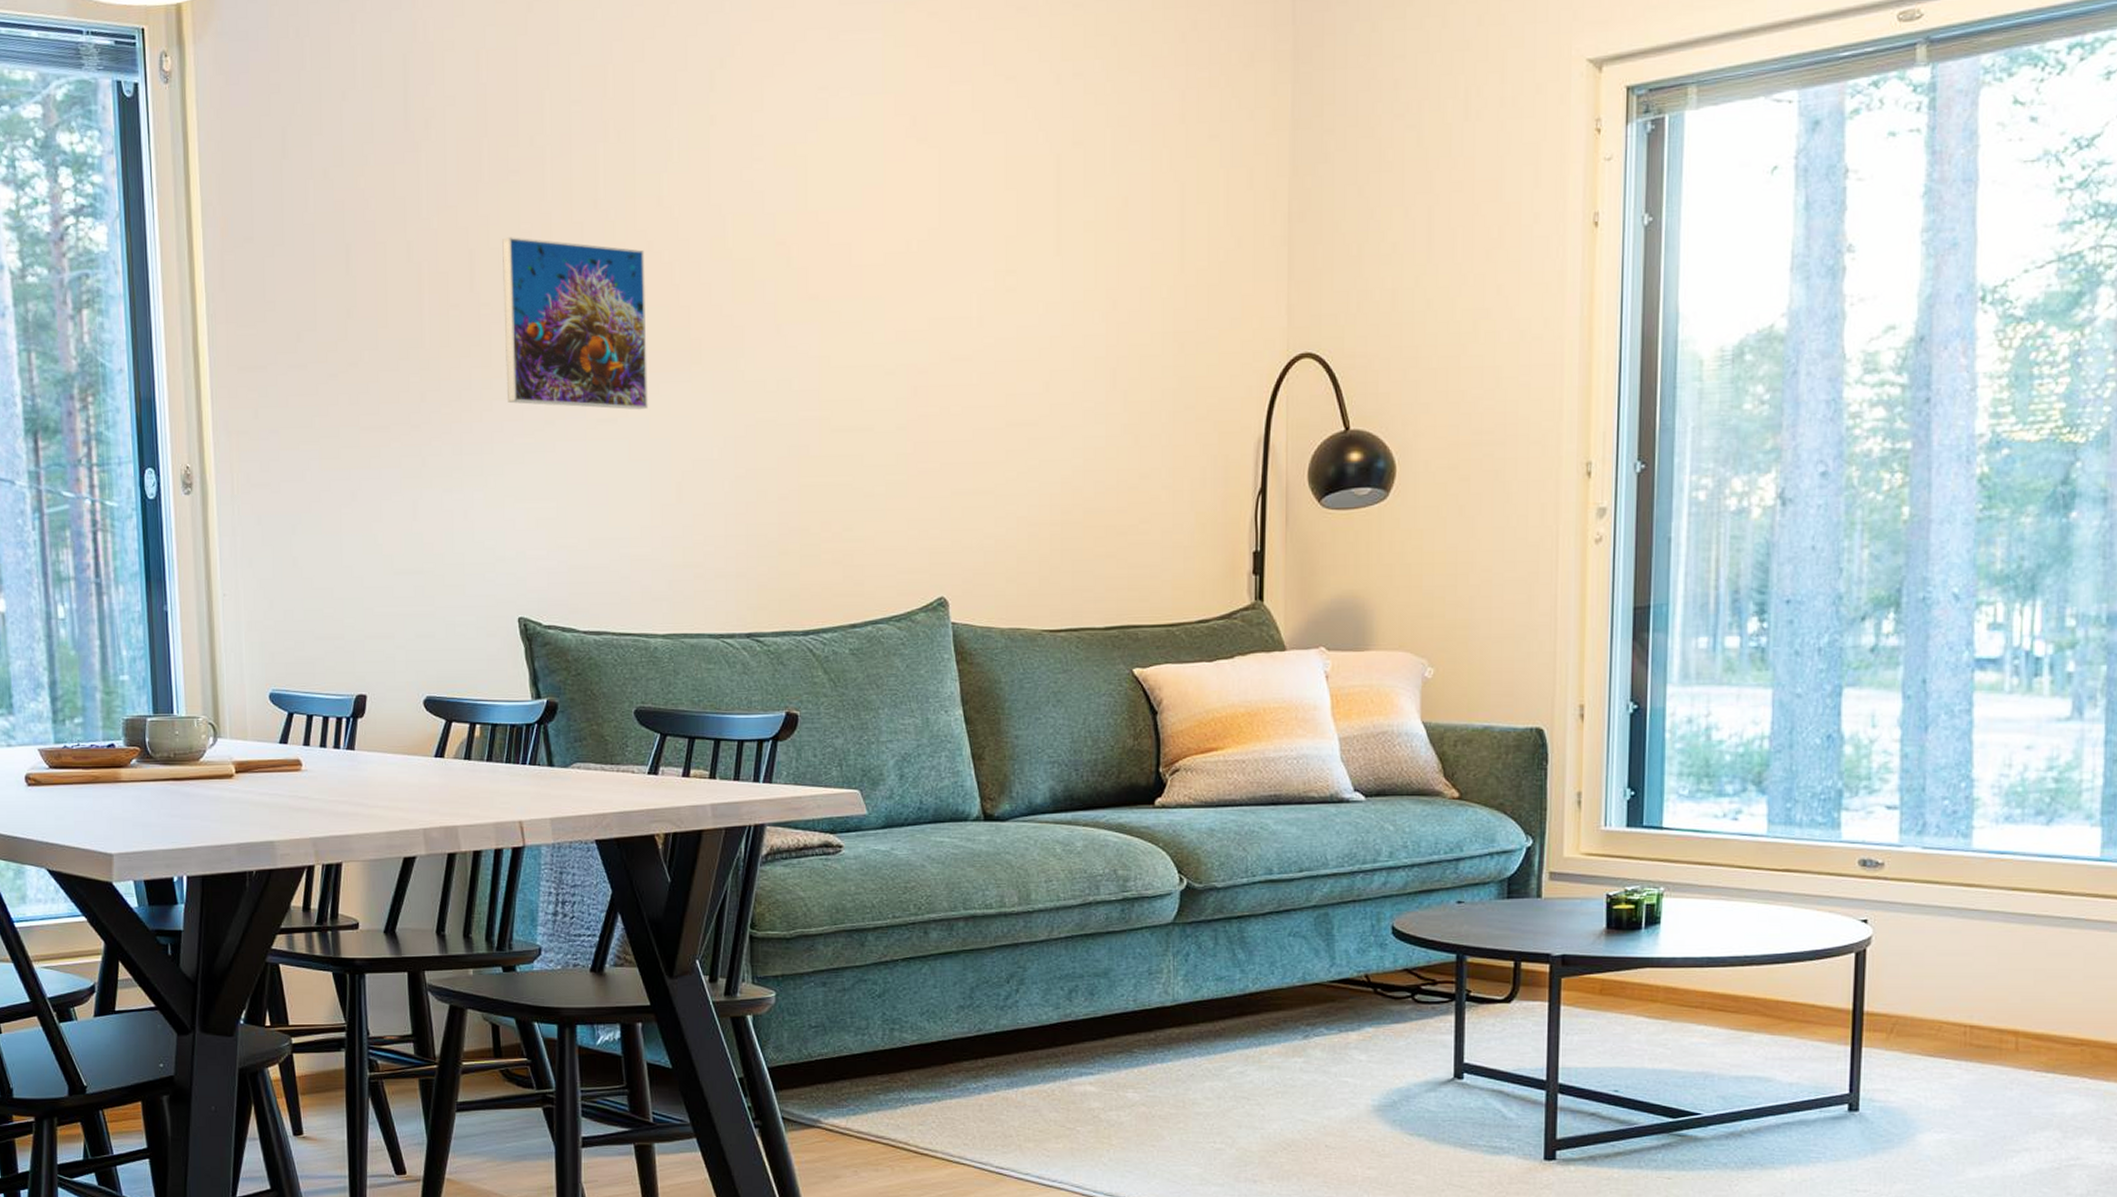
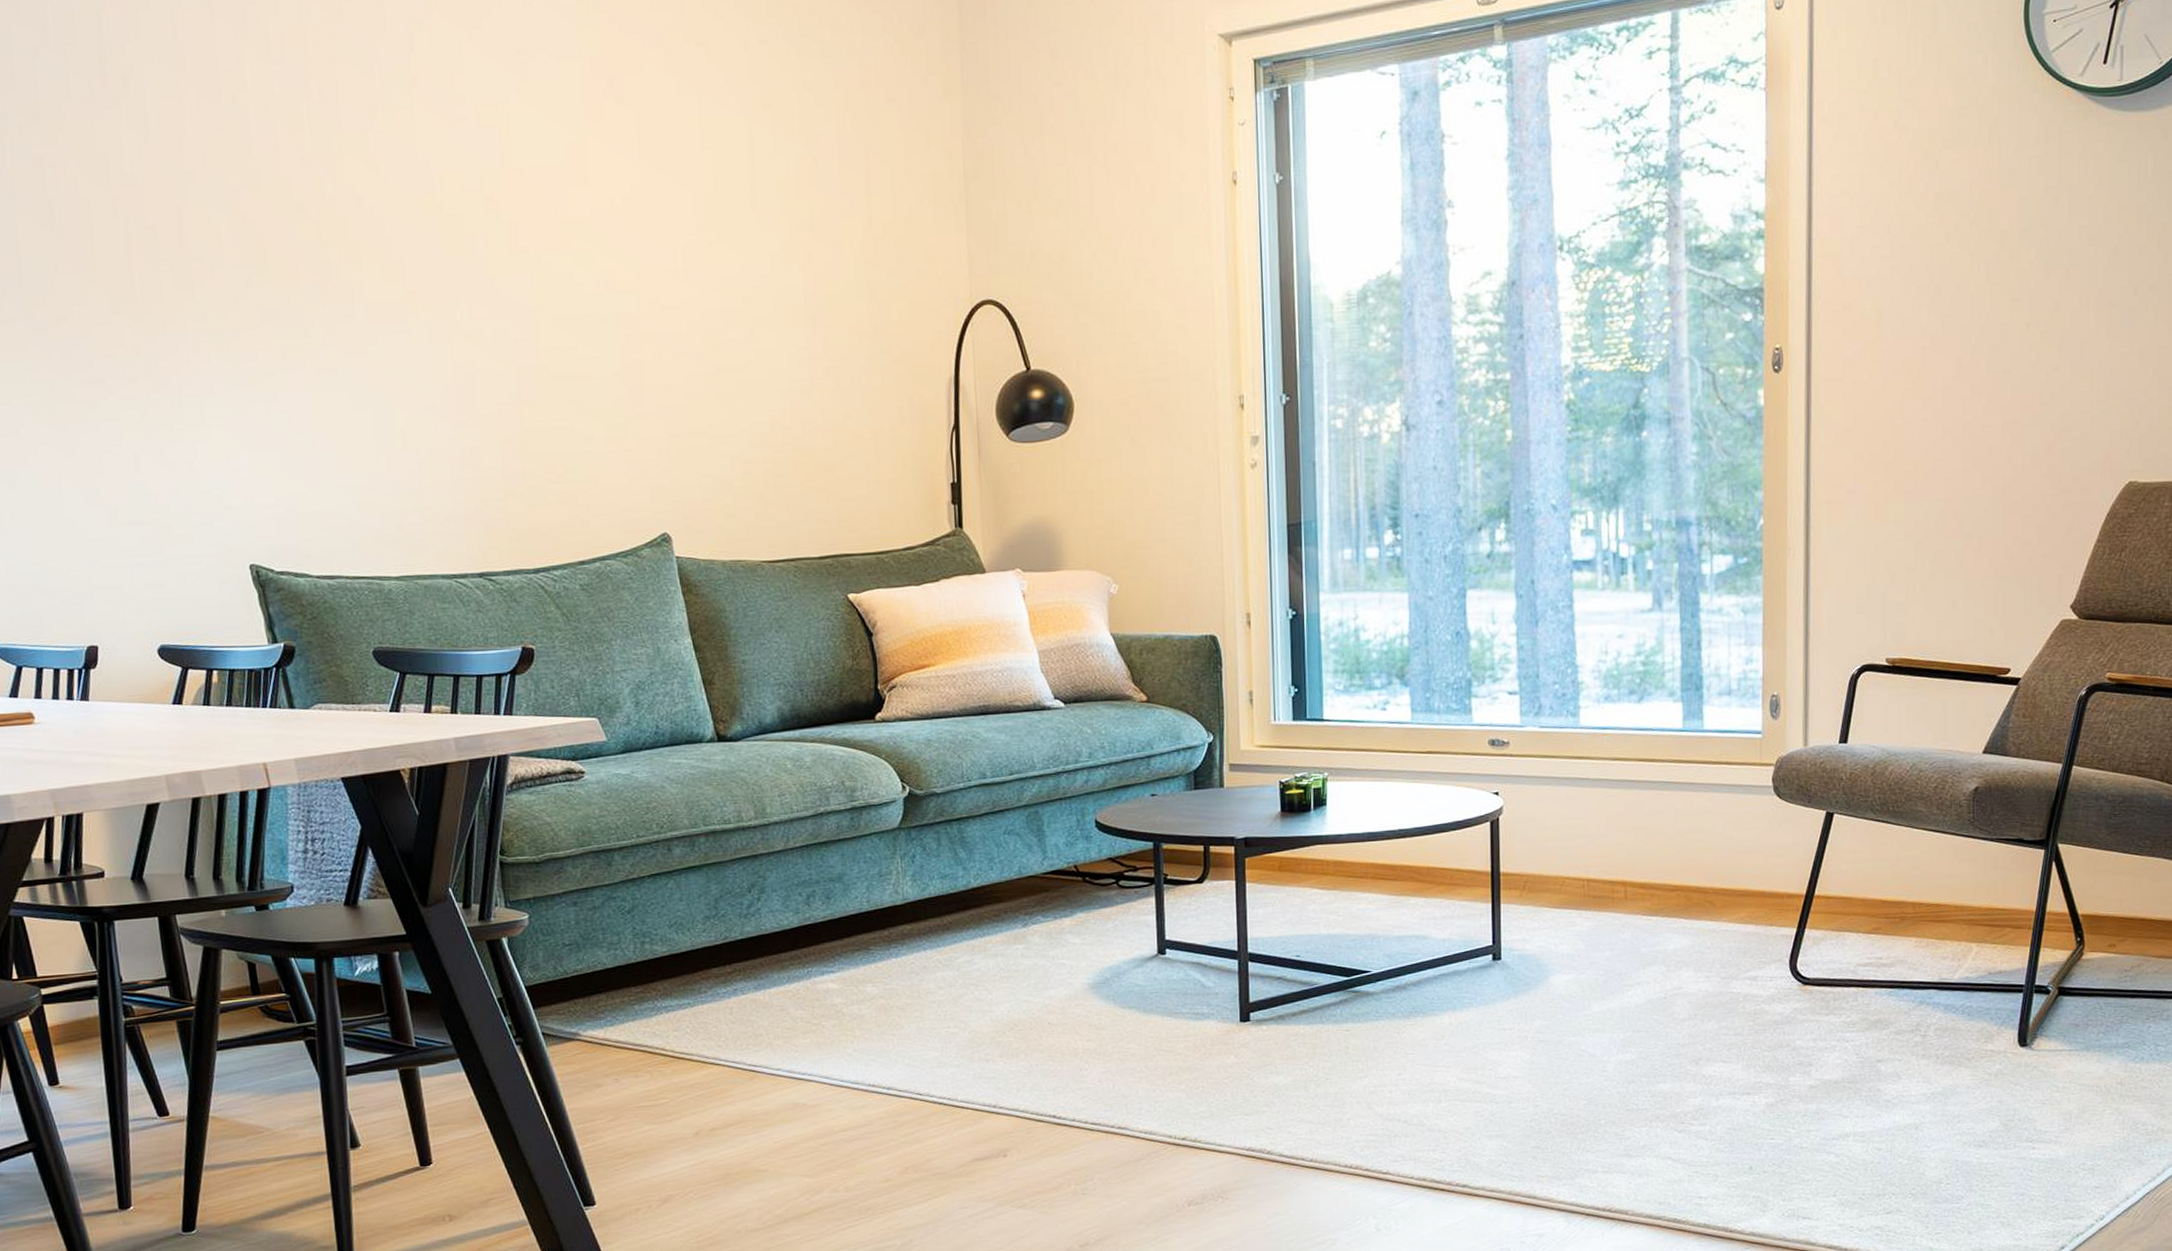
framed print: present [502,237,648,410] -> none [210,193,368,361]

